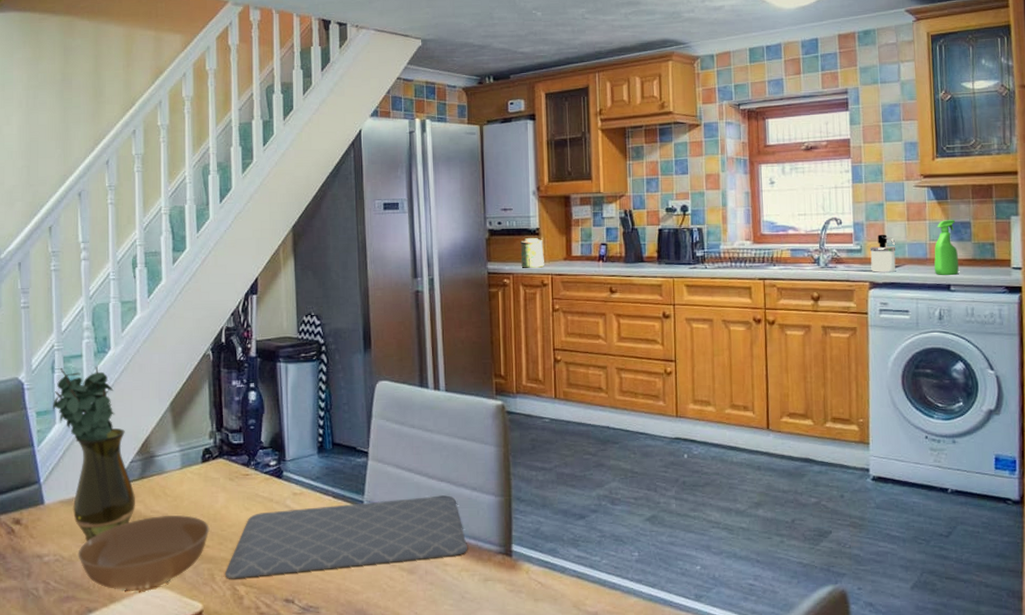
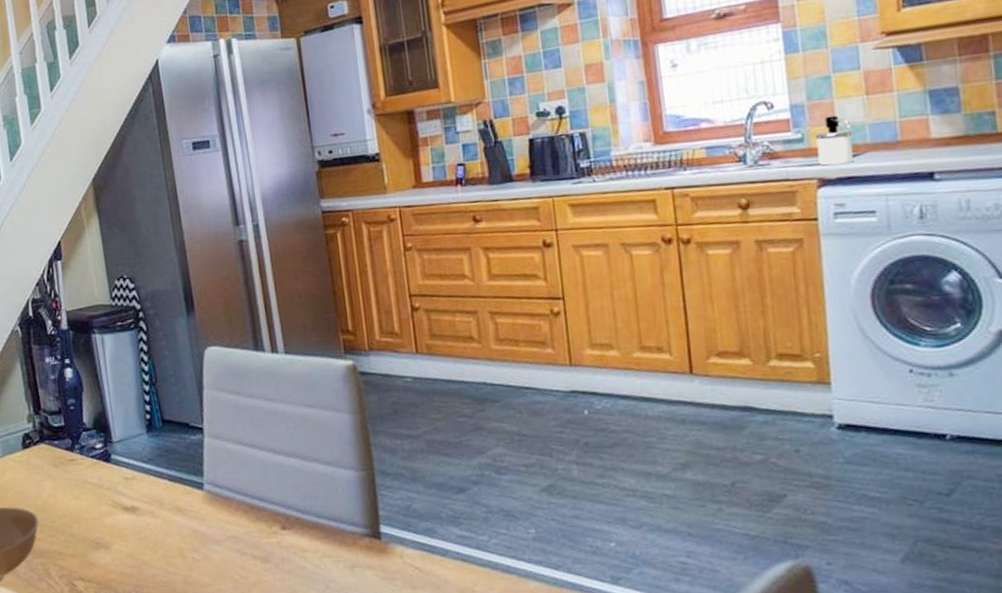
placemat: present [224,495,468,579] -> none [60,472,329,574]
canister: present [520,238,544,269] -> none [358,165,390,204]
spray bottle: present [934,220,959,276] -> none [907,87,945,162]

